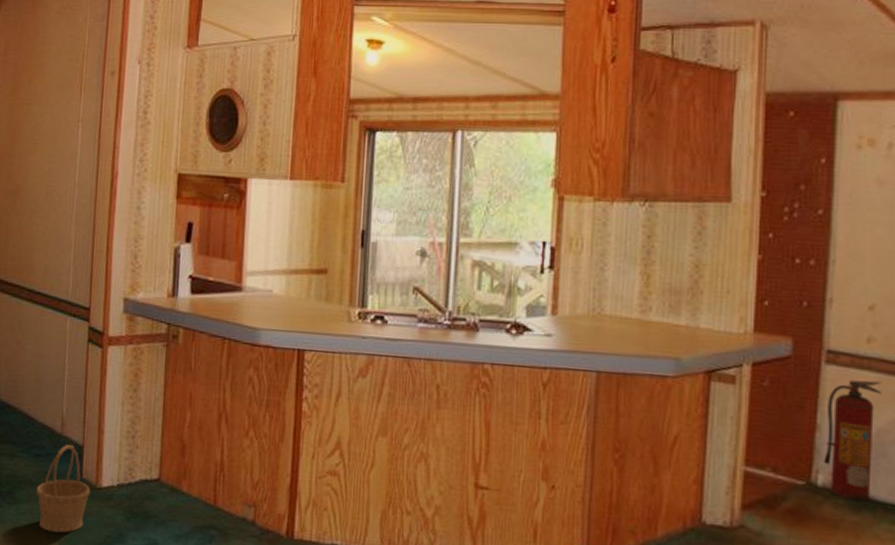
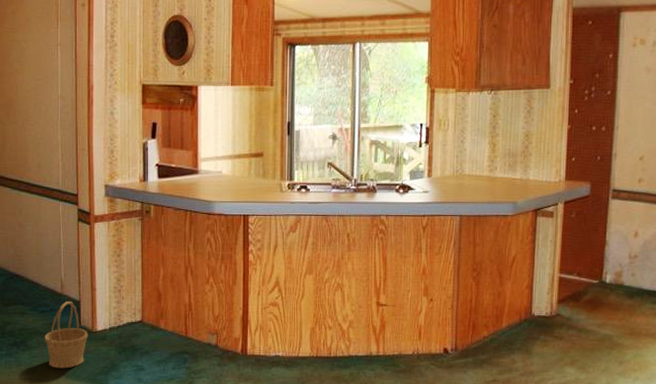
fire extinguisher: present [824,380,882,502] -> none [610,208,647,291]

